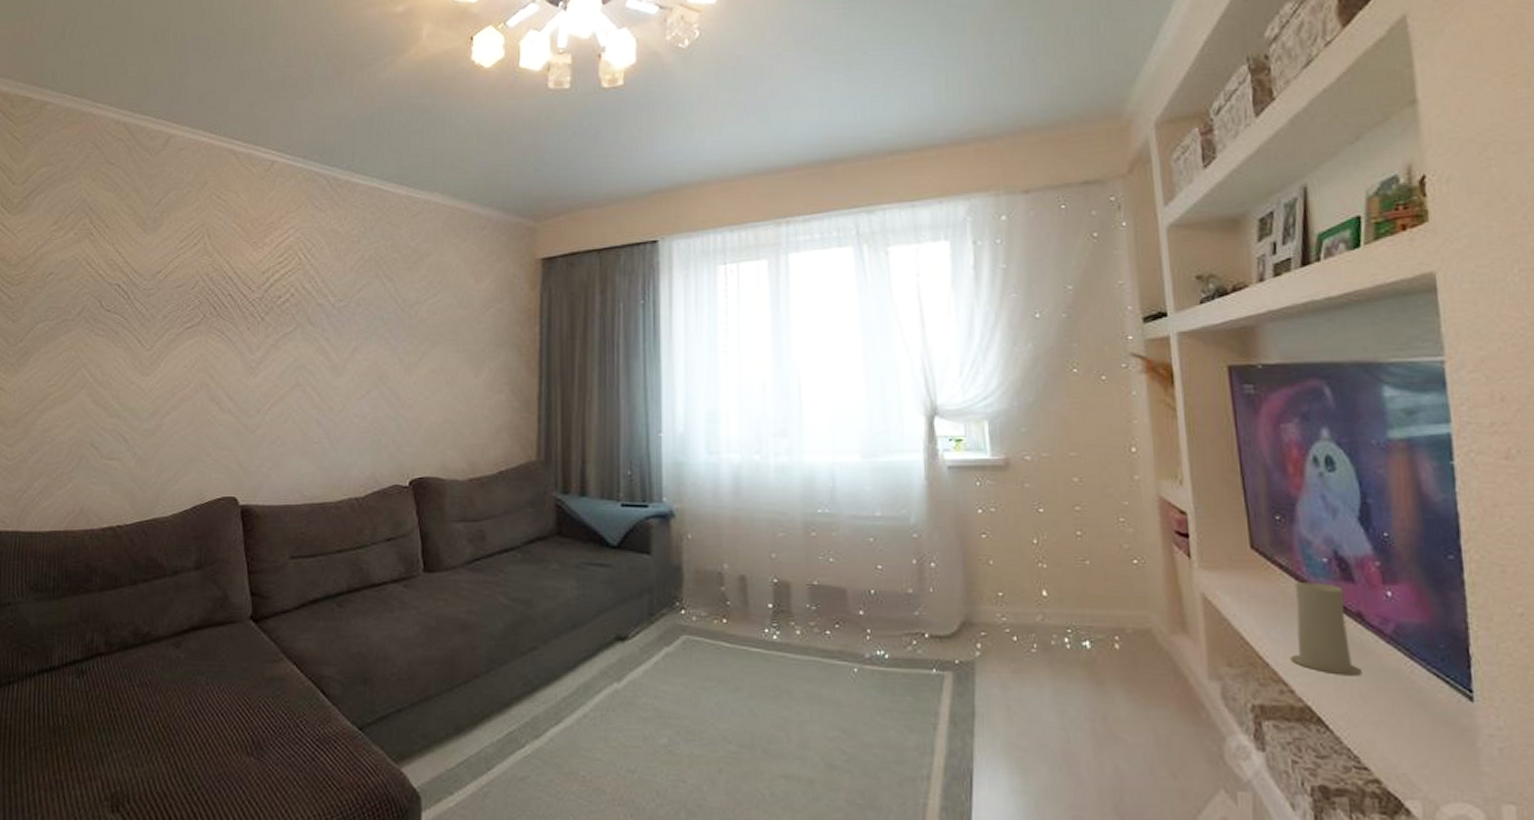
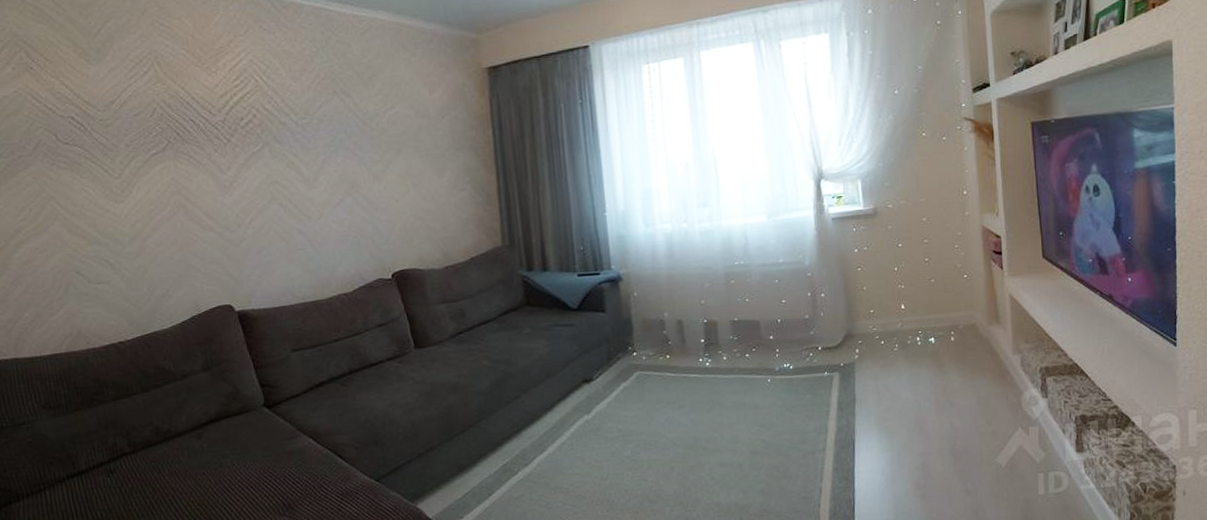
candle: present [1291,582,1362,676] -> none [1066,277,1110,340]

